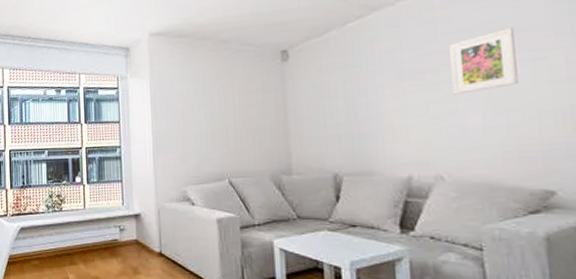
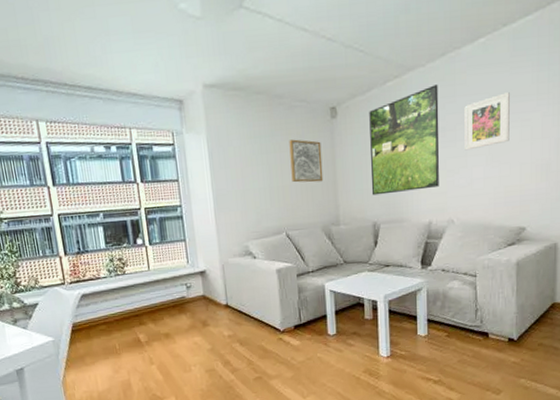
wall art: none [234,83,273,127] -> present [289,139,324,183]
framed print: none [326,23,420,143] -> present [369,85,440,196]

